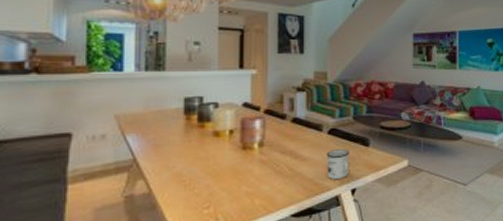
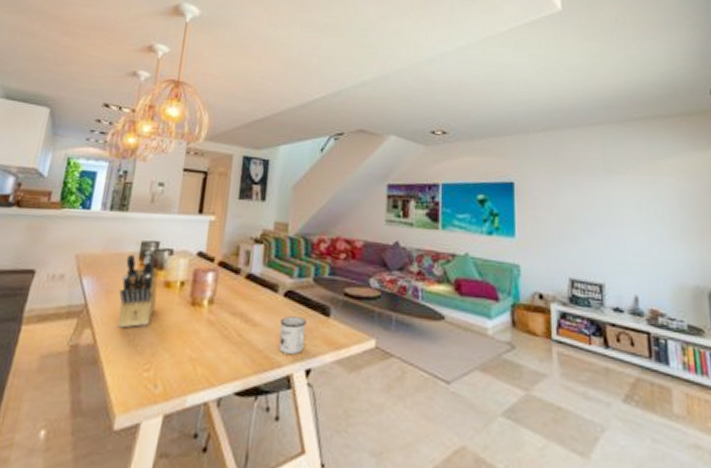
knife block: none [168,104,207,176] -> present [117,249,158,328]

